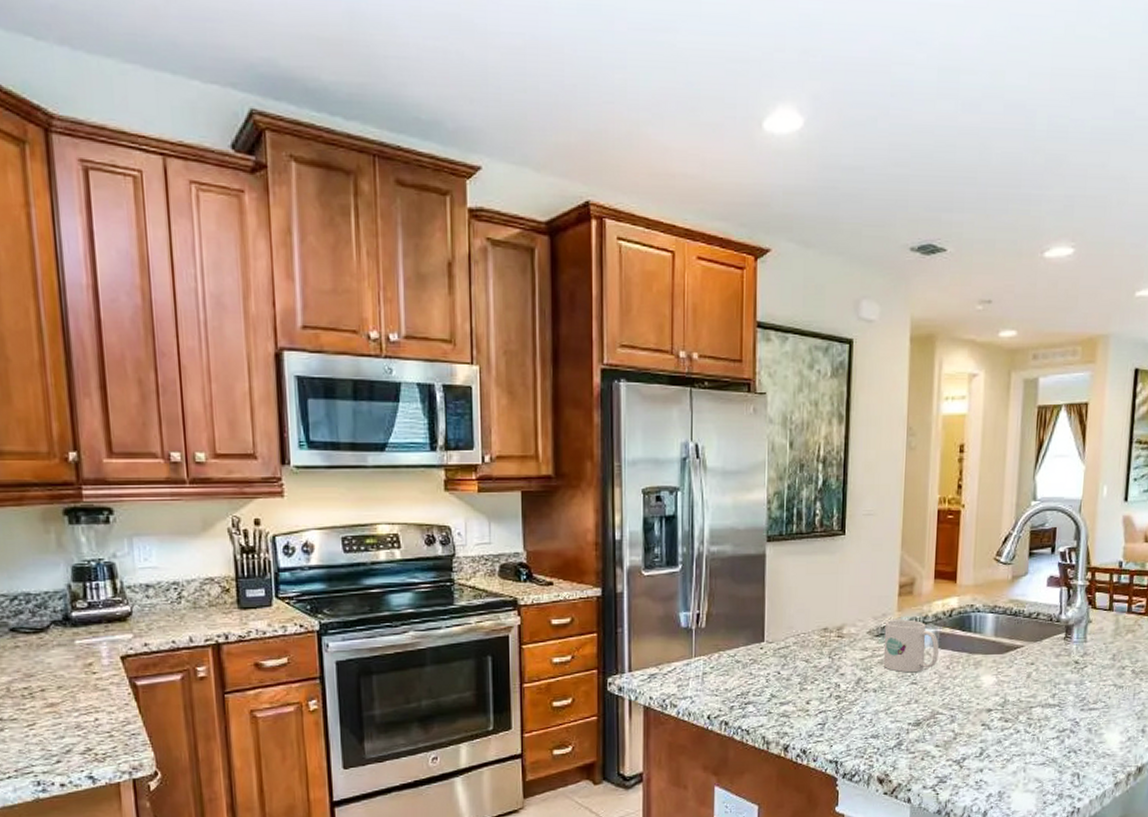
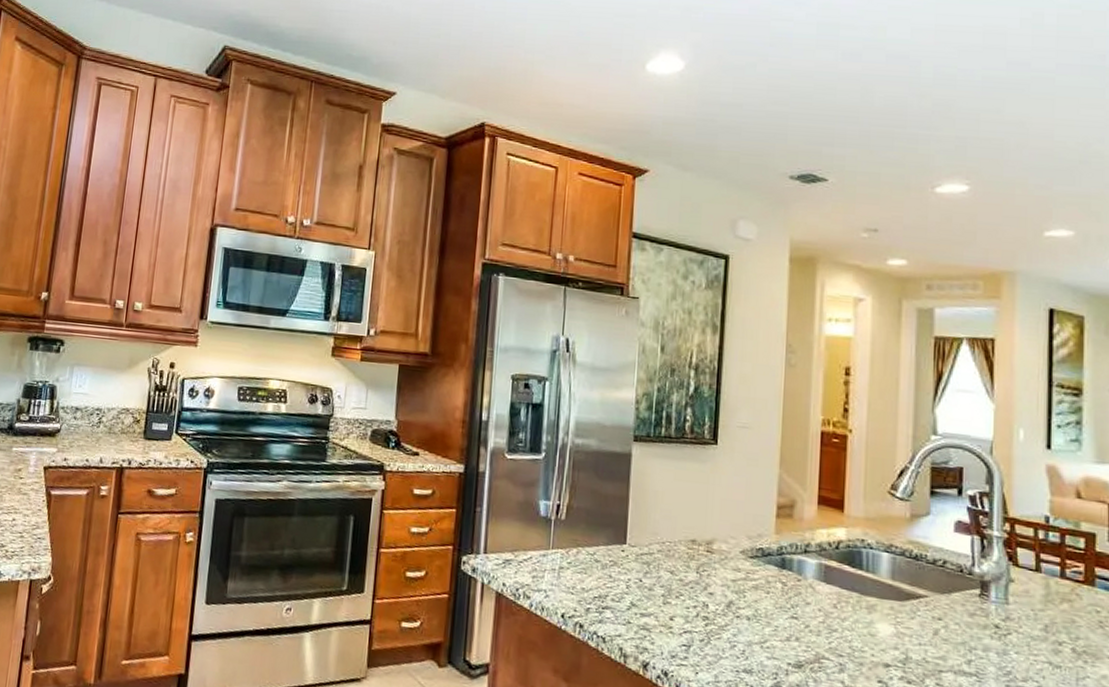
mug: present [883,619,939,673] -> none [758,542,824,606]

